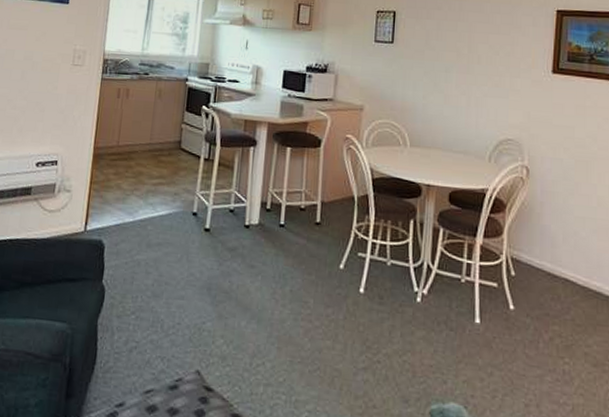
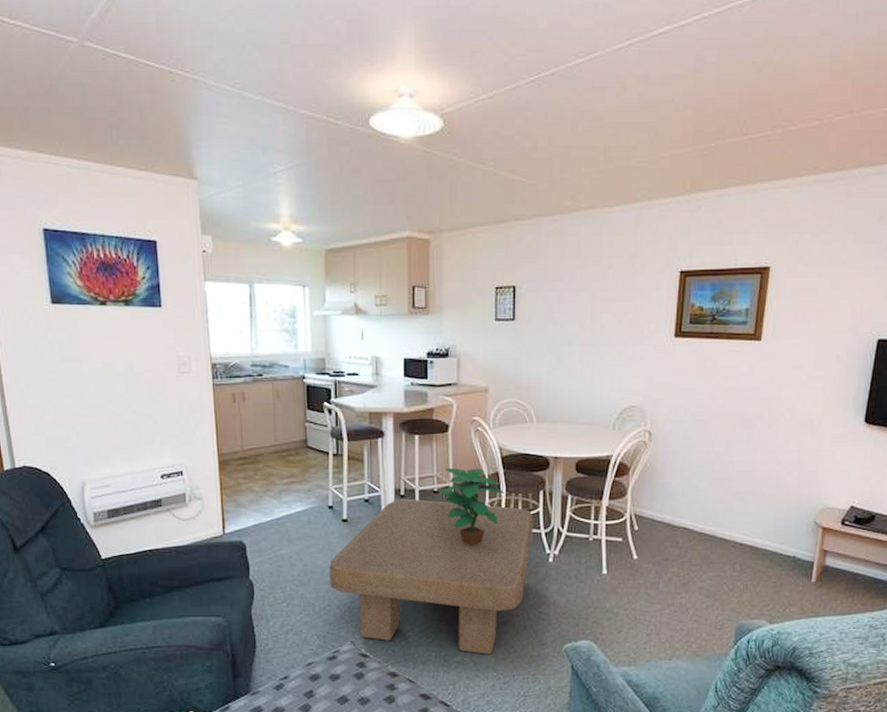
coffee table: none [182,213,403,407] -> present [329,498,534,655]
potted plant: none [305,185,373,275] -> present [438,468,504,547]

